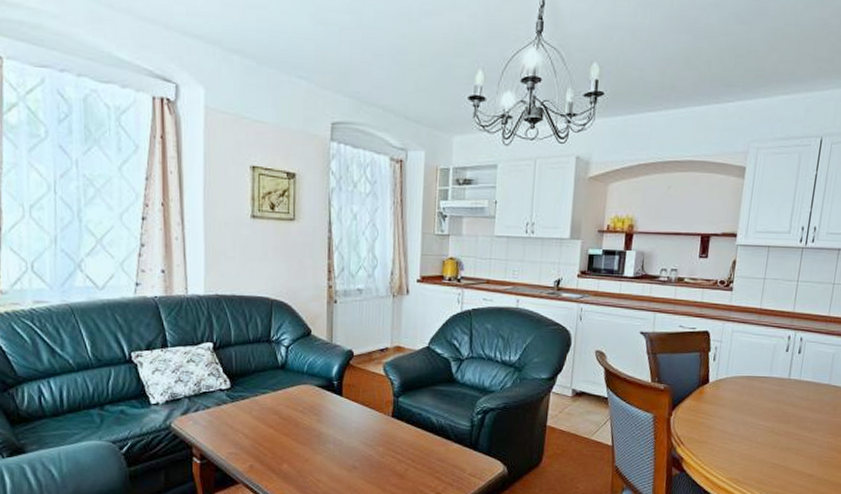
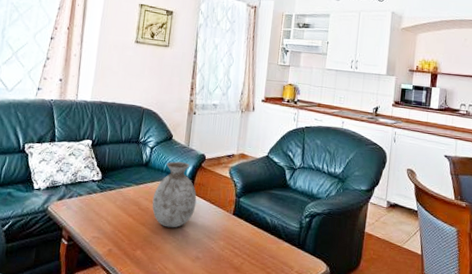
vase: none [295,360,347,437] -> present [152,161,197,228]

